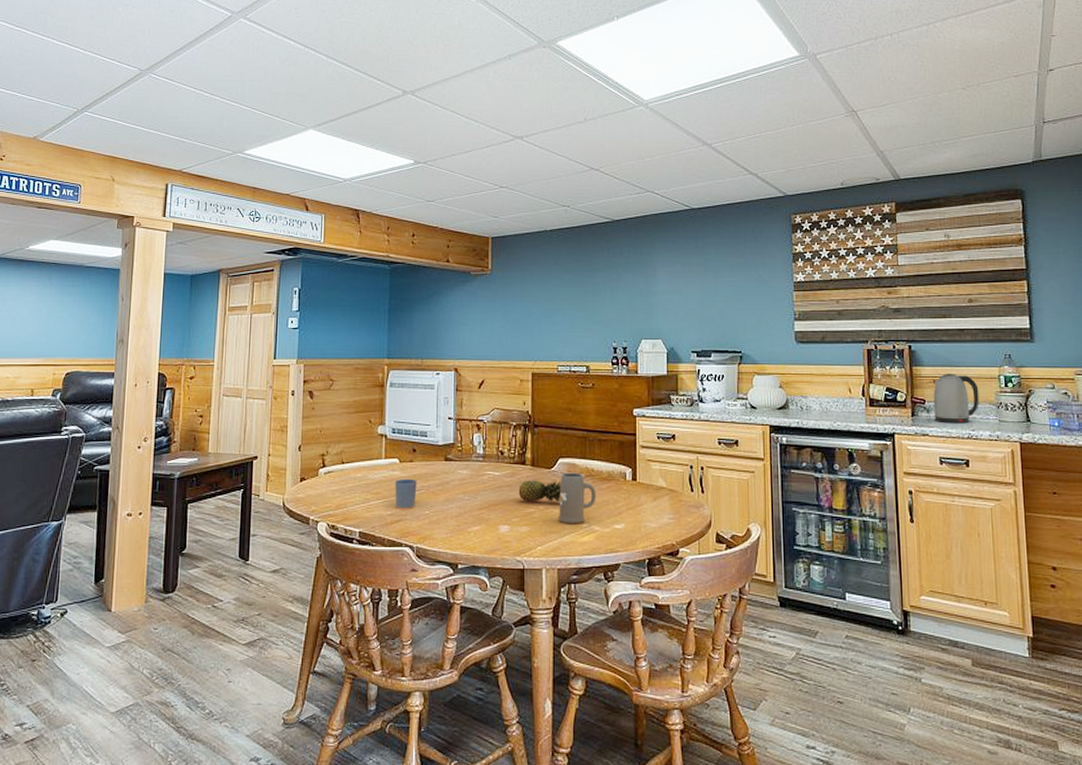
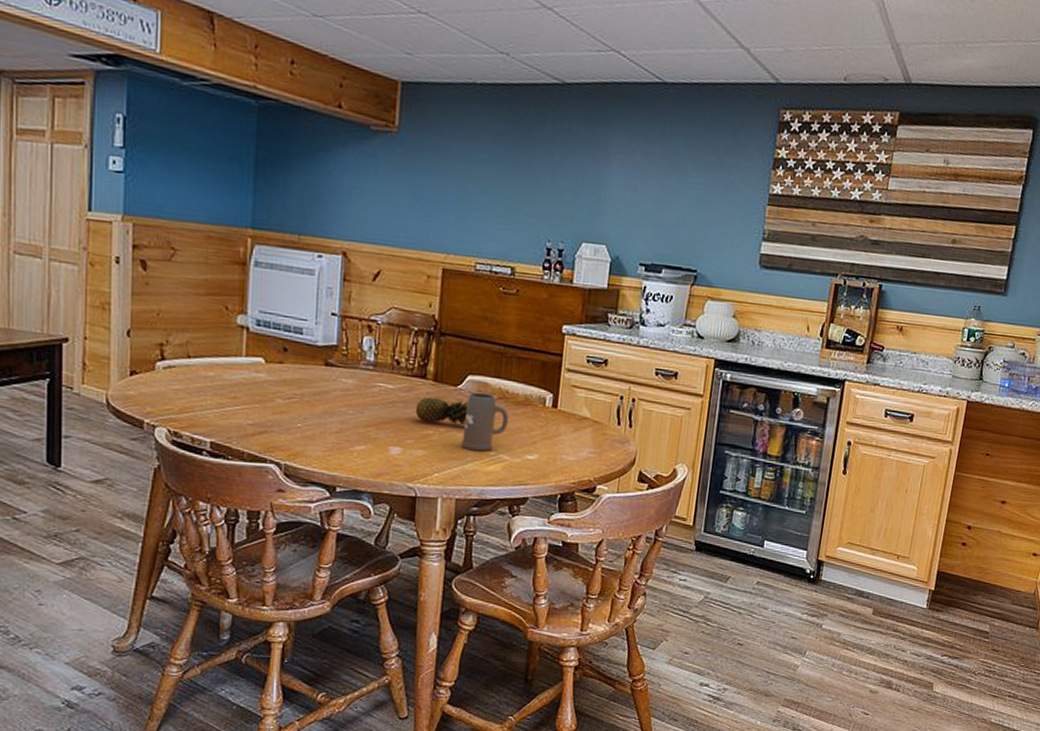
mug: present [395,478,417,510] -> none [258,382,288,420]
kettle: present [933,374,979,424] -> none [889,320,941,376]

